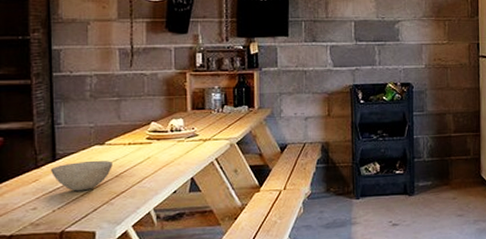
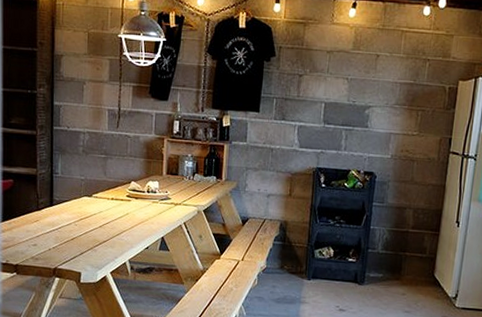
bowl: present [51,160,112,191] -> none [49,209,98,236]

